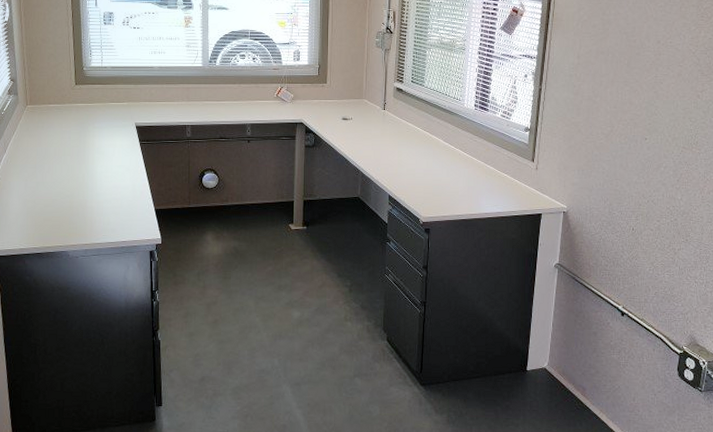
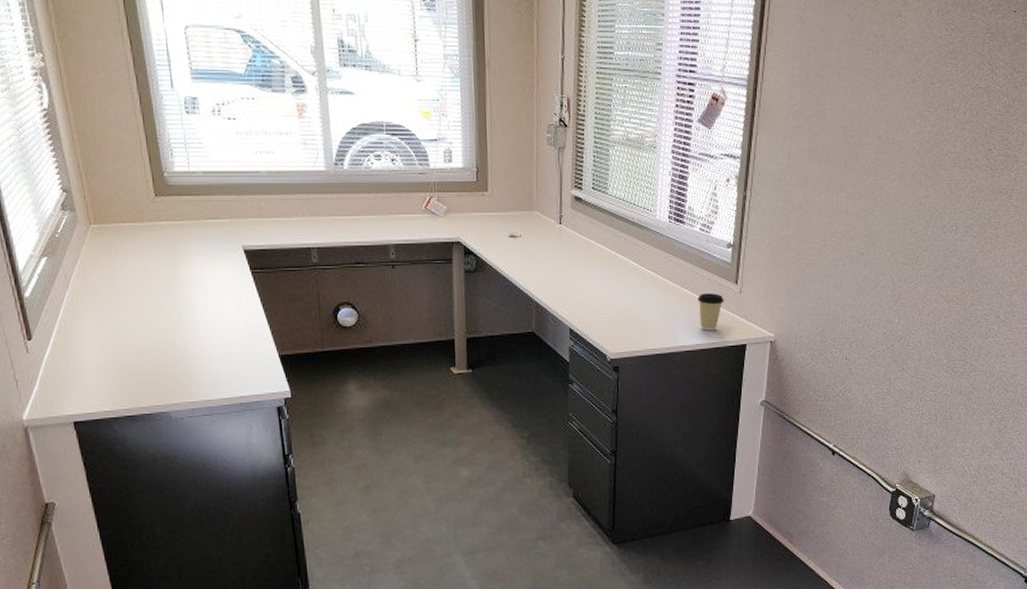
coffee cup: none [499,169,522,201] -> present [697,293,724,331]

